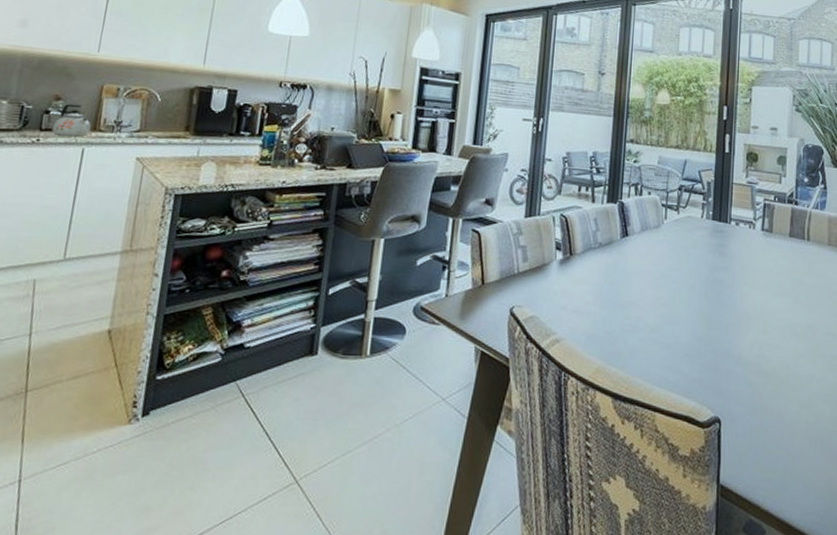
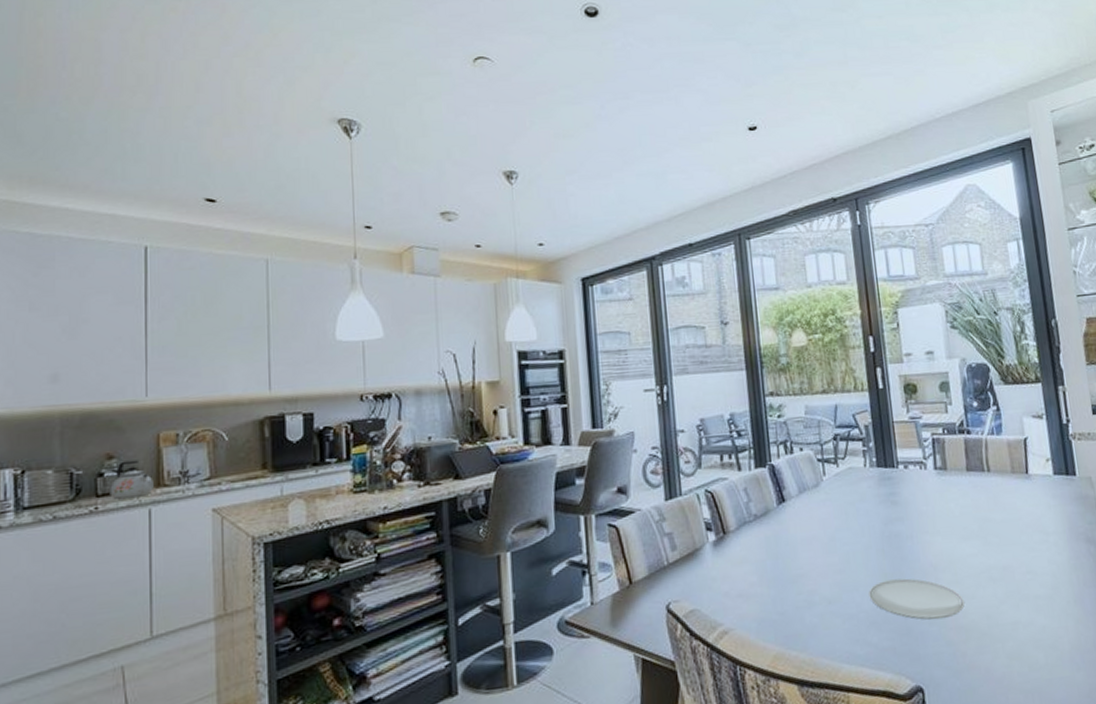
plate: none [687,319,769,362] -> present [868,578,965,620]

